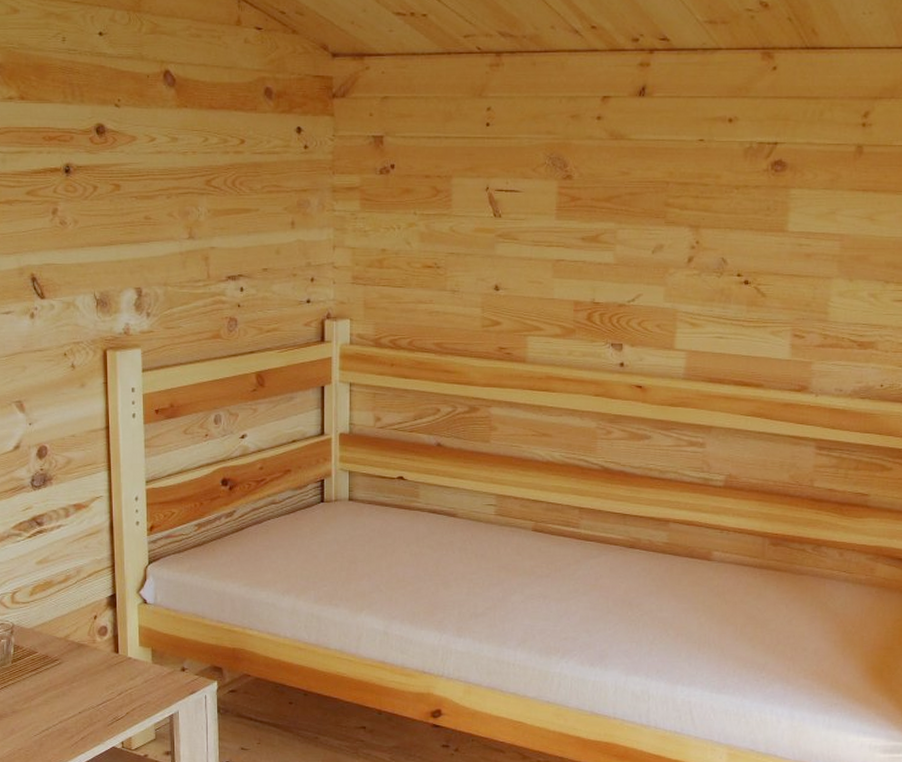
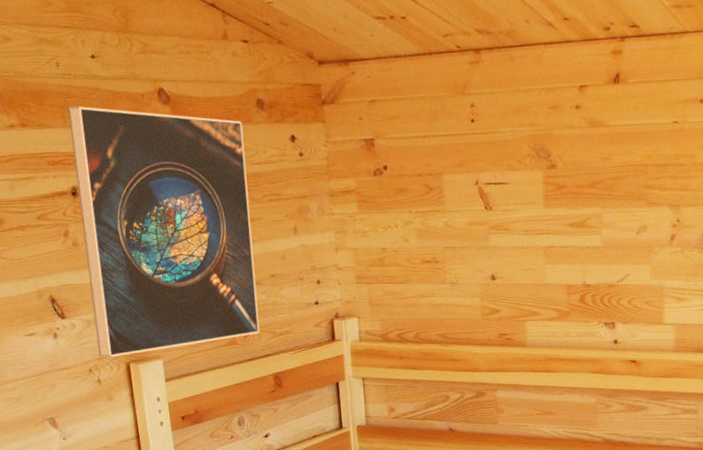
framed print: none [70,83,248,343] -> present [68,106,260,358]

